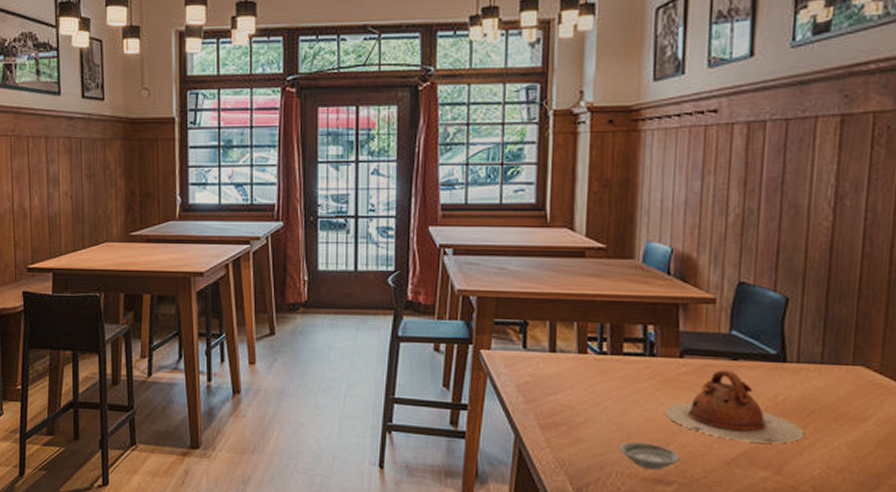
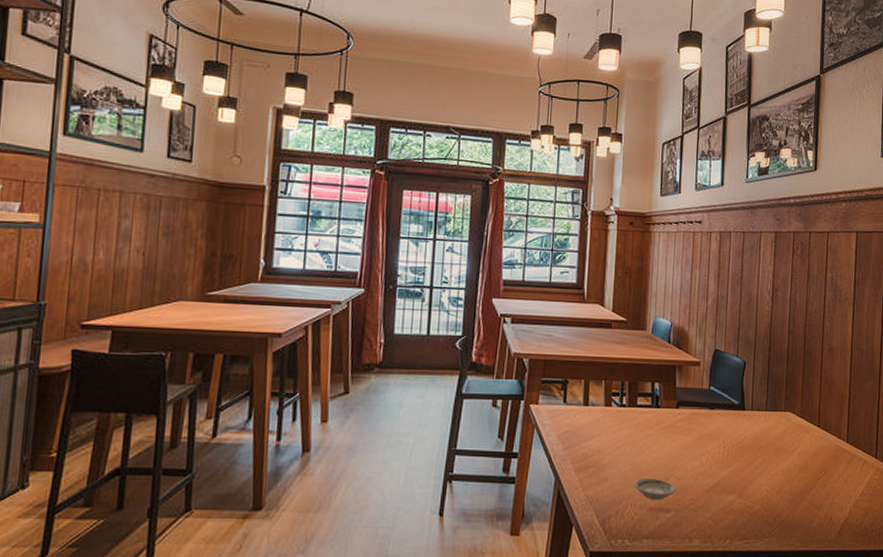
teapot: present [665,370,803,444] -> none [666,417,756,473]

